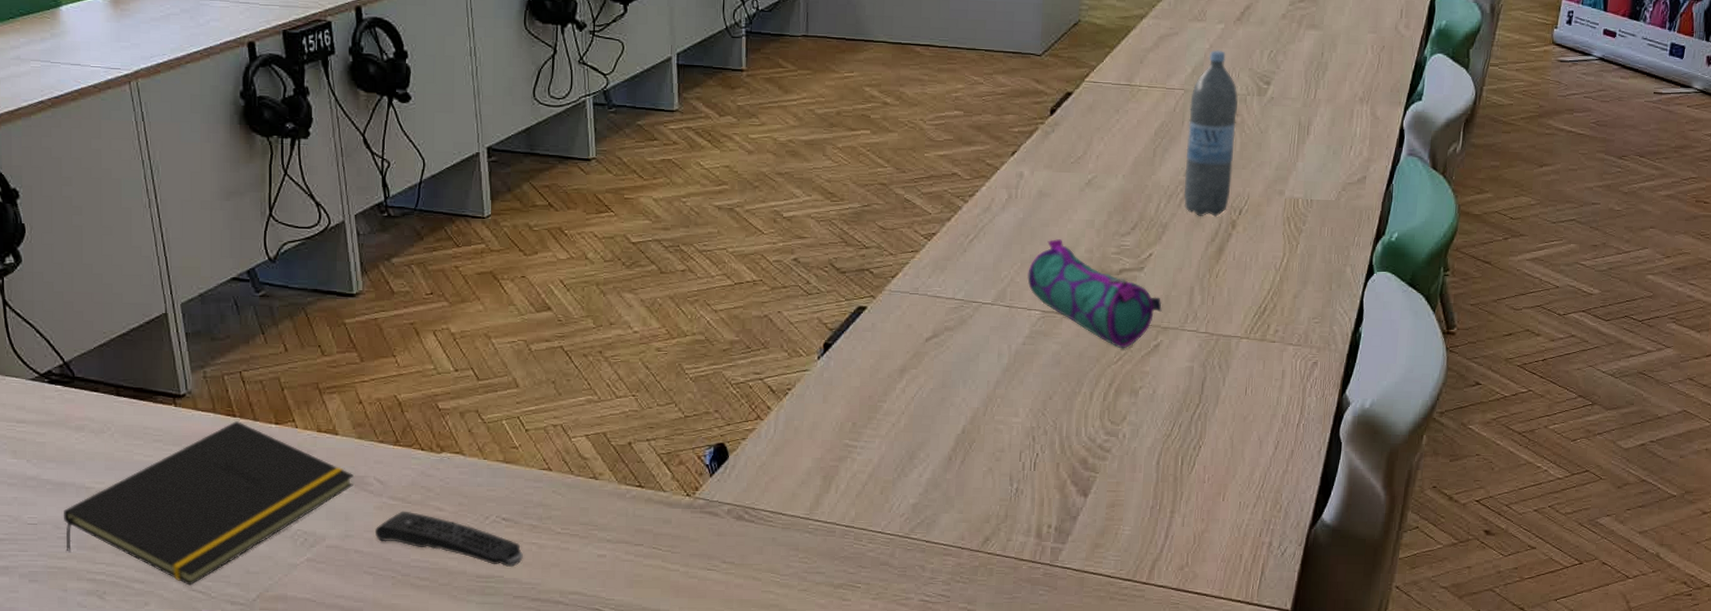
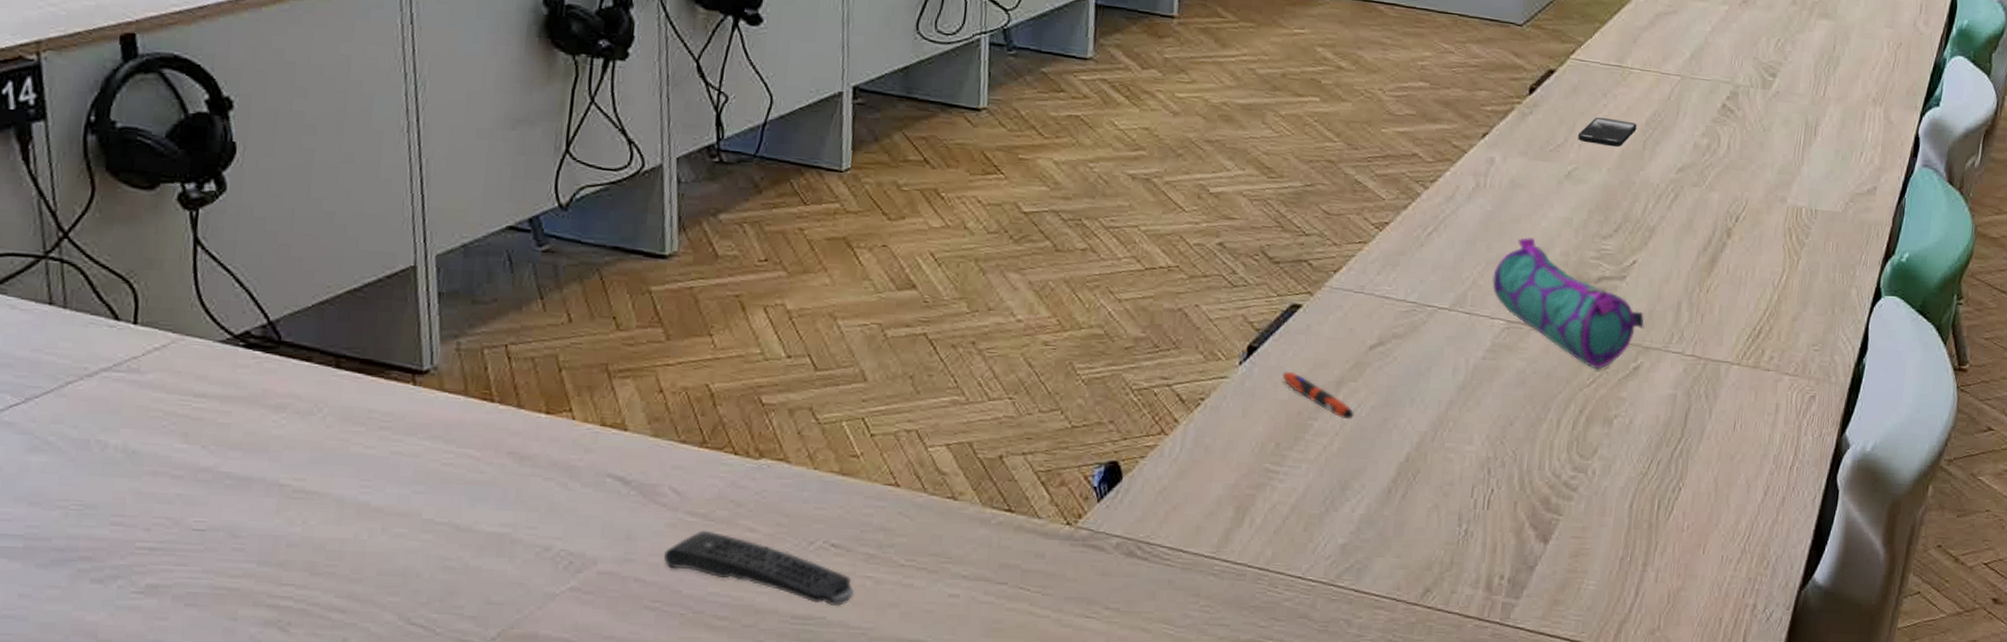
notepad: present [63,421,353,586] -> none [243,407,643,618]
pen: none [854,362,916,400] -> present [1282,371,1354,419]
smartphone: none [1095,130,1147,156] -> present [1578,117,1637,147]
water bottle: present [1184,49,1238,217] -> none [1674,33,1740,223]

